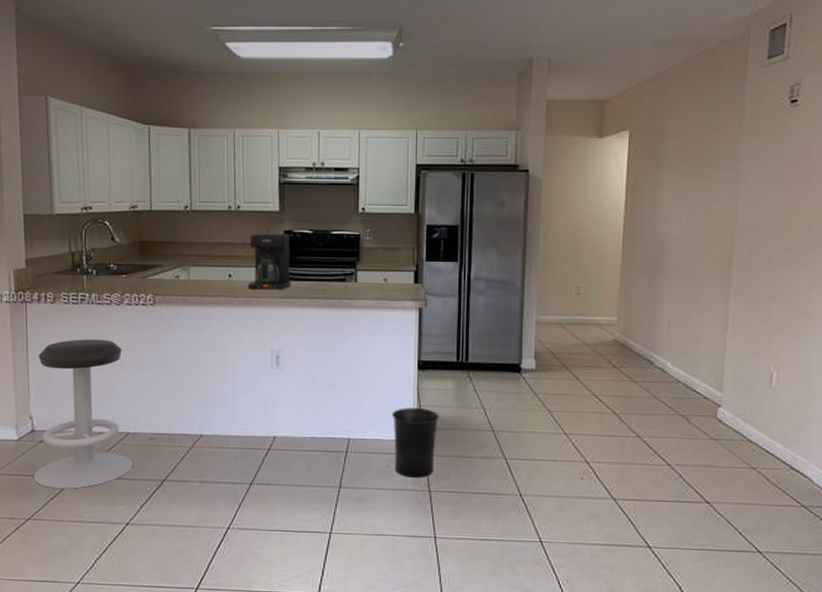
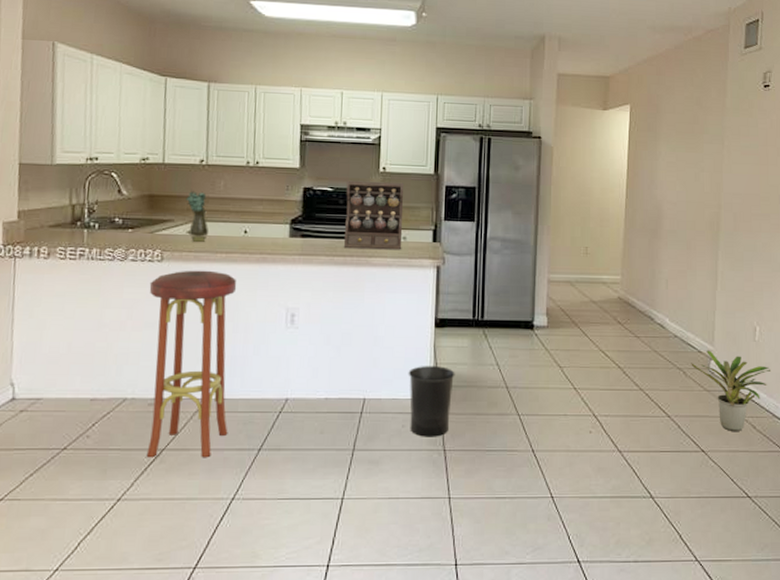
bar stool: present [34,339,134,490] -> none [10,297,130,464]
bar stool: none [144,313,224,490] -> present [146,270,237,458]
vase: none [173,236,196,286] -> present [186,190,209,242]
coffee maker: present [248,233,291,290] -> none [264,189,310,247]
spice rack: none [325,222,384,292] -> present [344,180,405,250]
potted plant: none [695,396,790,484] -> present [691,350,772,432]

